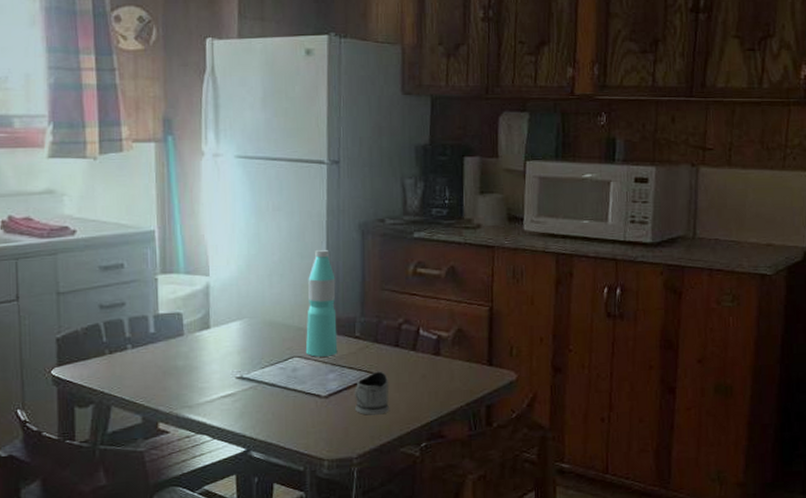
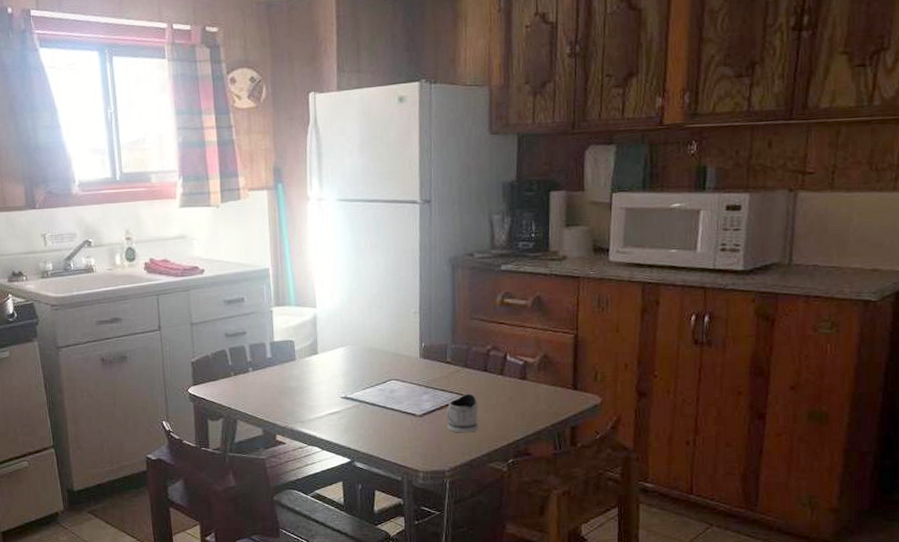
water bottle: present [305,249,338,357] -> none [401,282,431,380]

